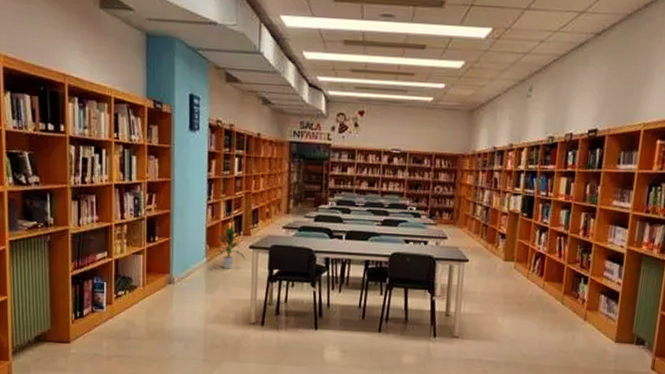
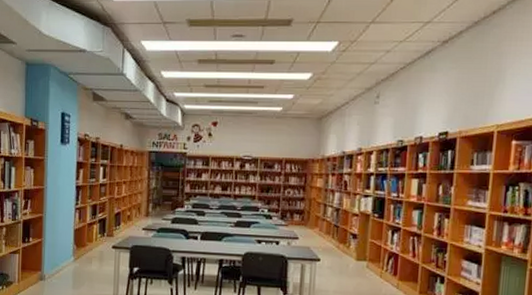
indoor plant: present [215,225,246,269] -> none [82,227,109,267]

